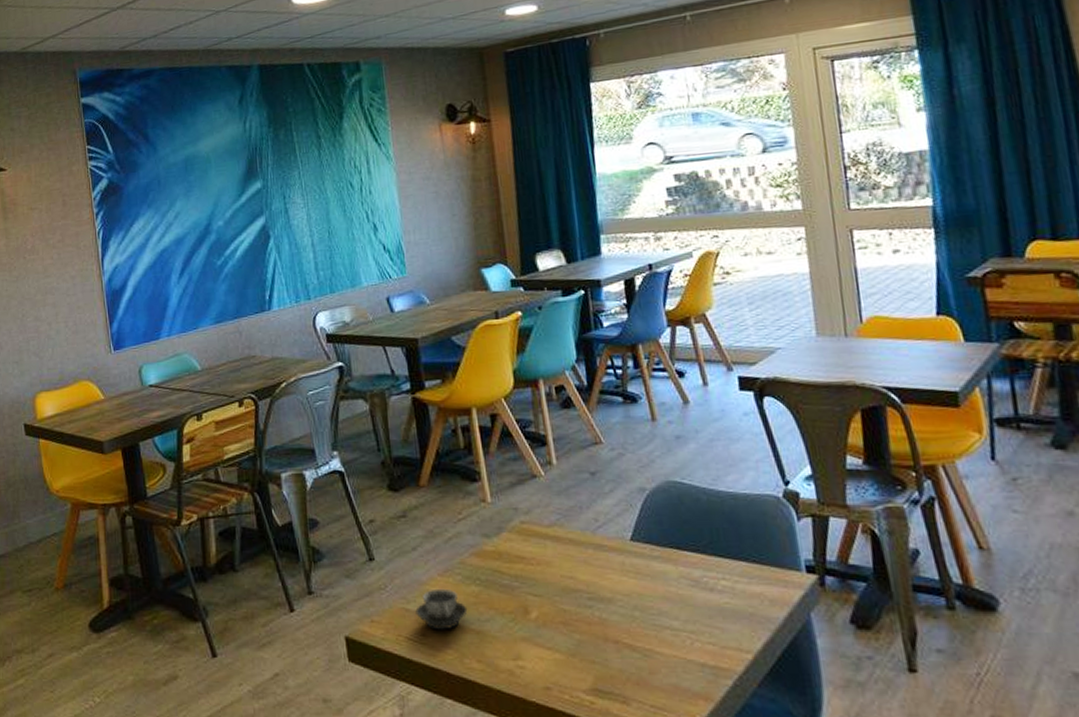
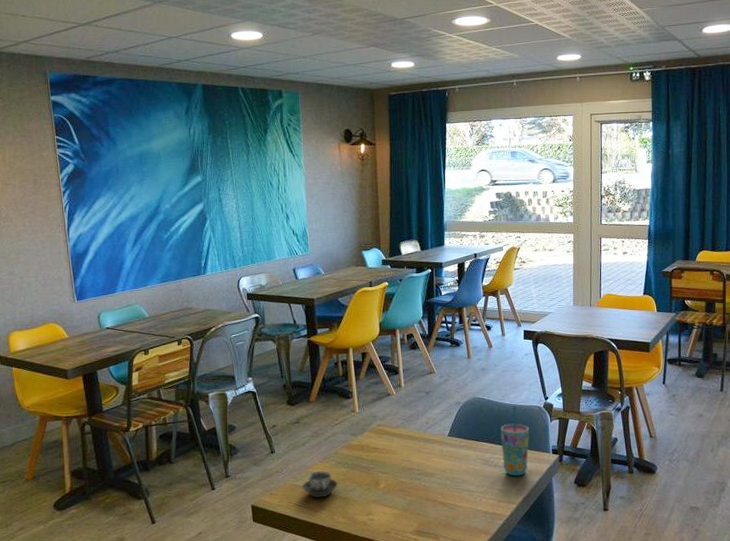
cup: none [714,495,767,608] -> present [500,406,529,476]

